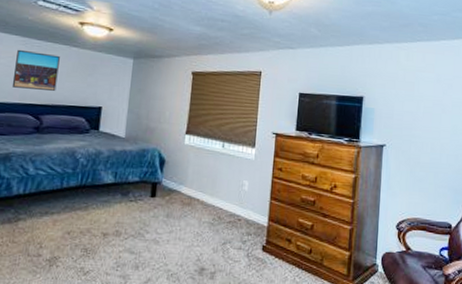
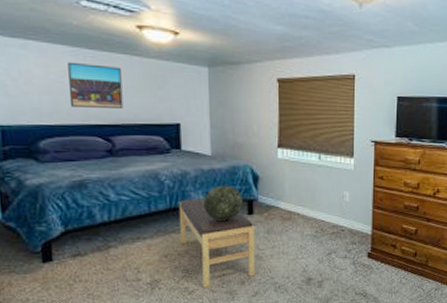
bench: none [84,177,156,270] -> present [178,197,256,288]
decorative sphere: none [111,166,148,202] -> present [204,185,243,221]

